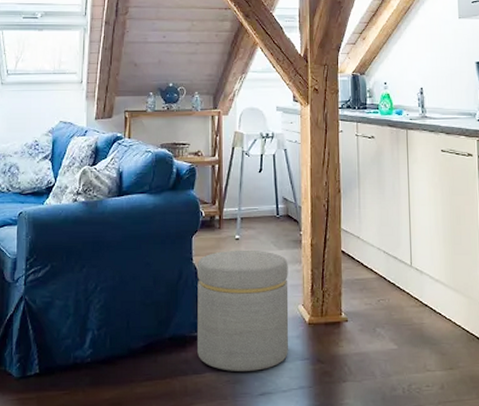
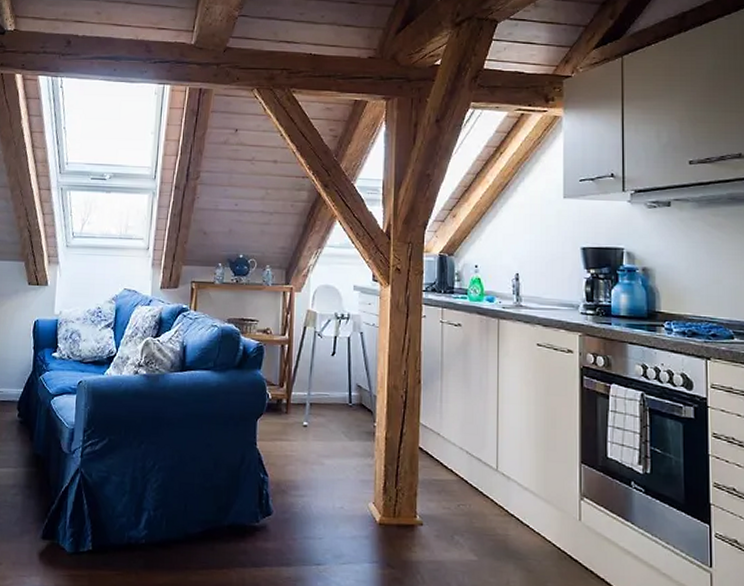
ottoman: present [198,250,289,371] -> none [257,437,359,570]

